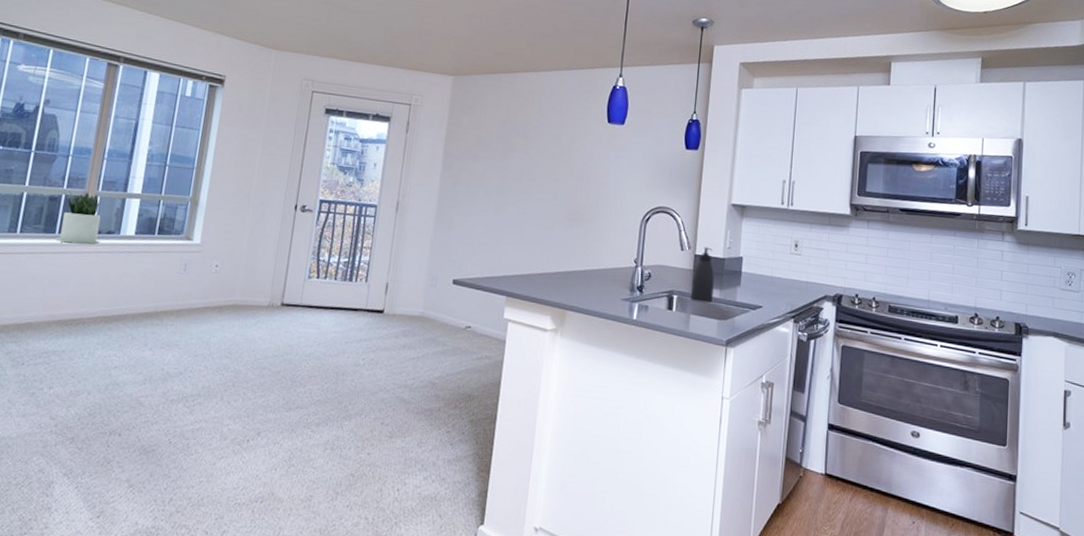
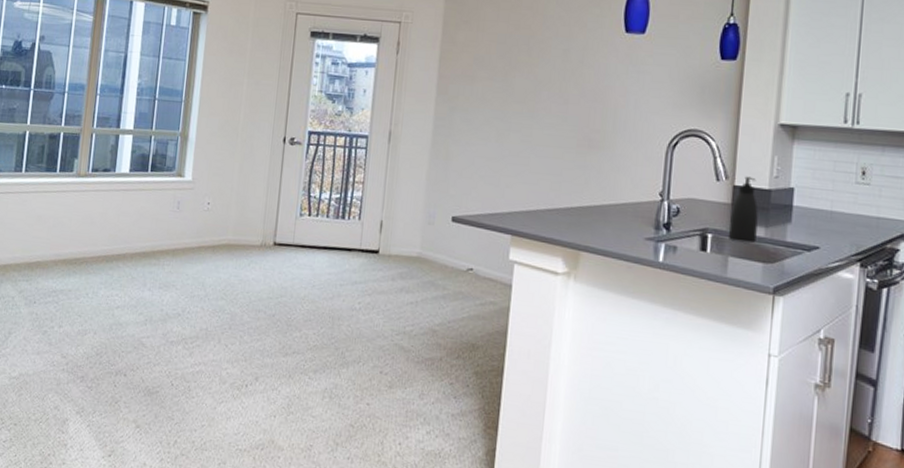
planter: present [55,191,101,245] -> none [57,129,98,184]

